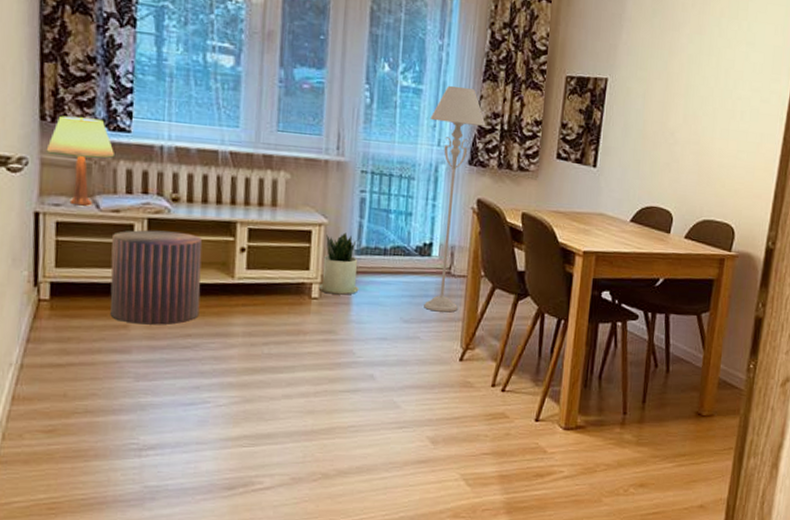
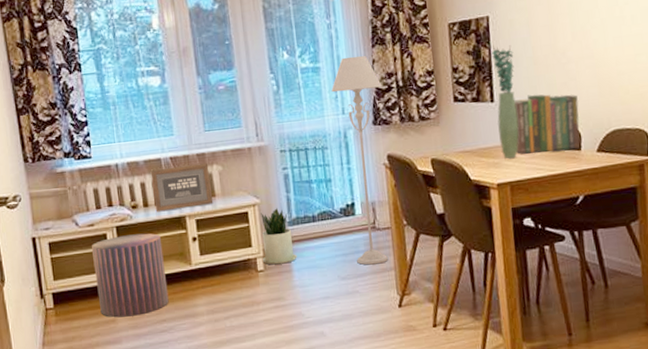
table lamp: present [46,114,116,206] -> none [32,151,83,227]
picture frame: none [201,162,275,215] -> present [150,163,214,212]
vase: none [594,110,625,229] -> present [491,45,519,159]
books: none [608,168,677,232] -> present [514,94,581,154]

